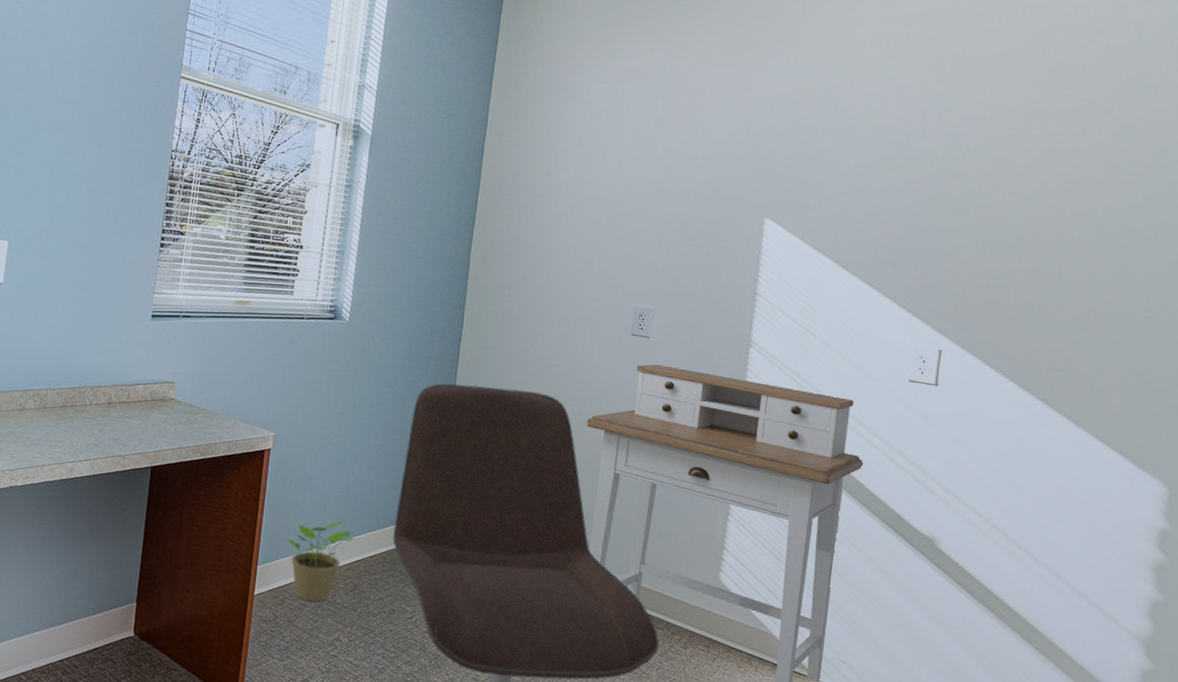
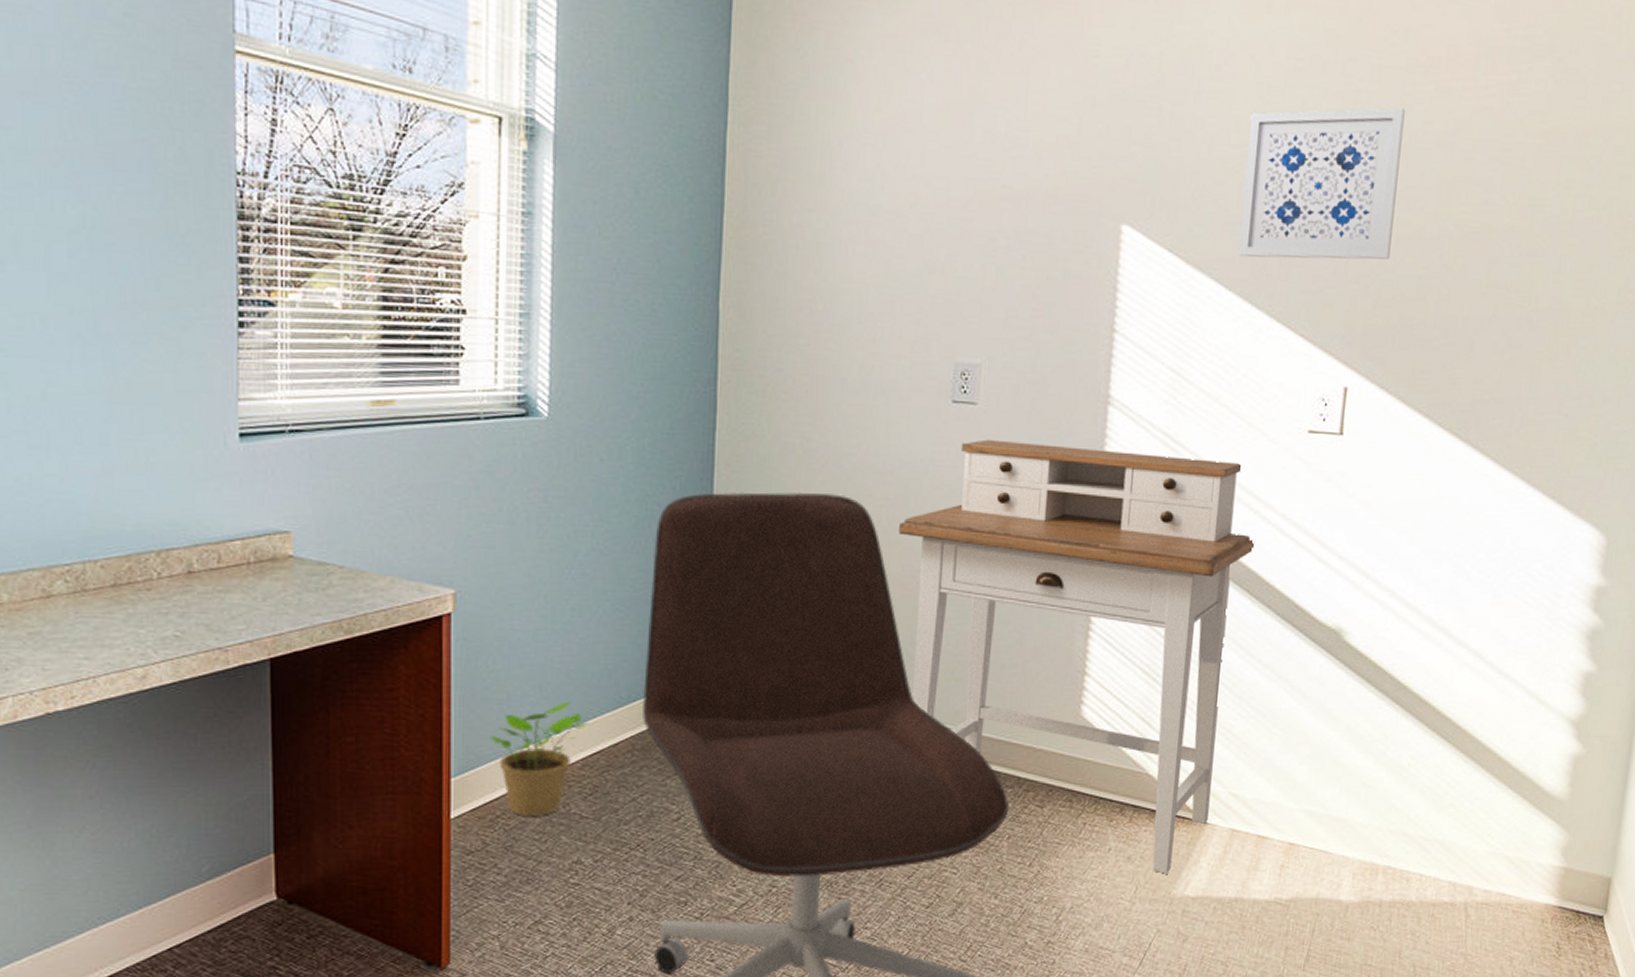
wall art: none [854,145,990,257] -> present [1238,107,1405,260]

